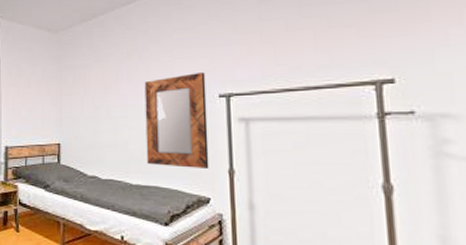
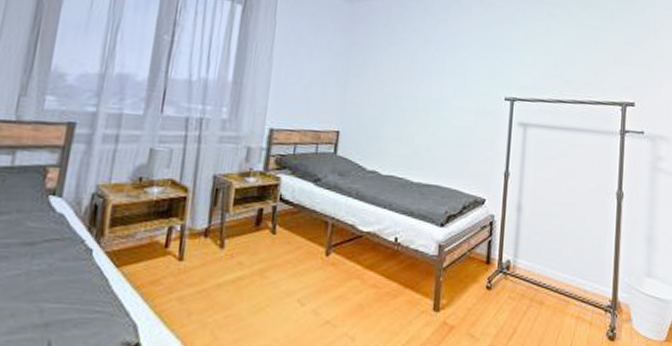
home mirror: present [144,72,209,168] -> none [430,72,496,170]

